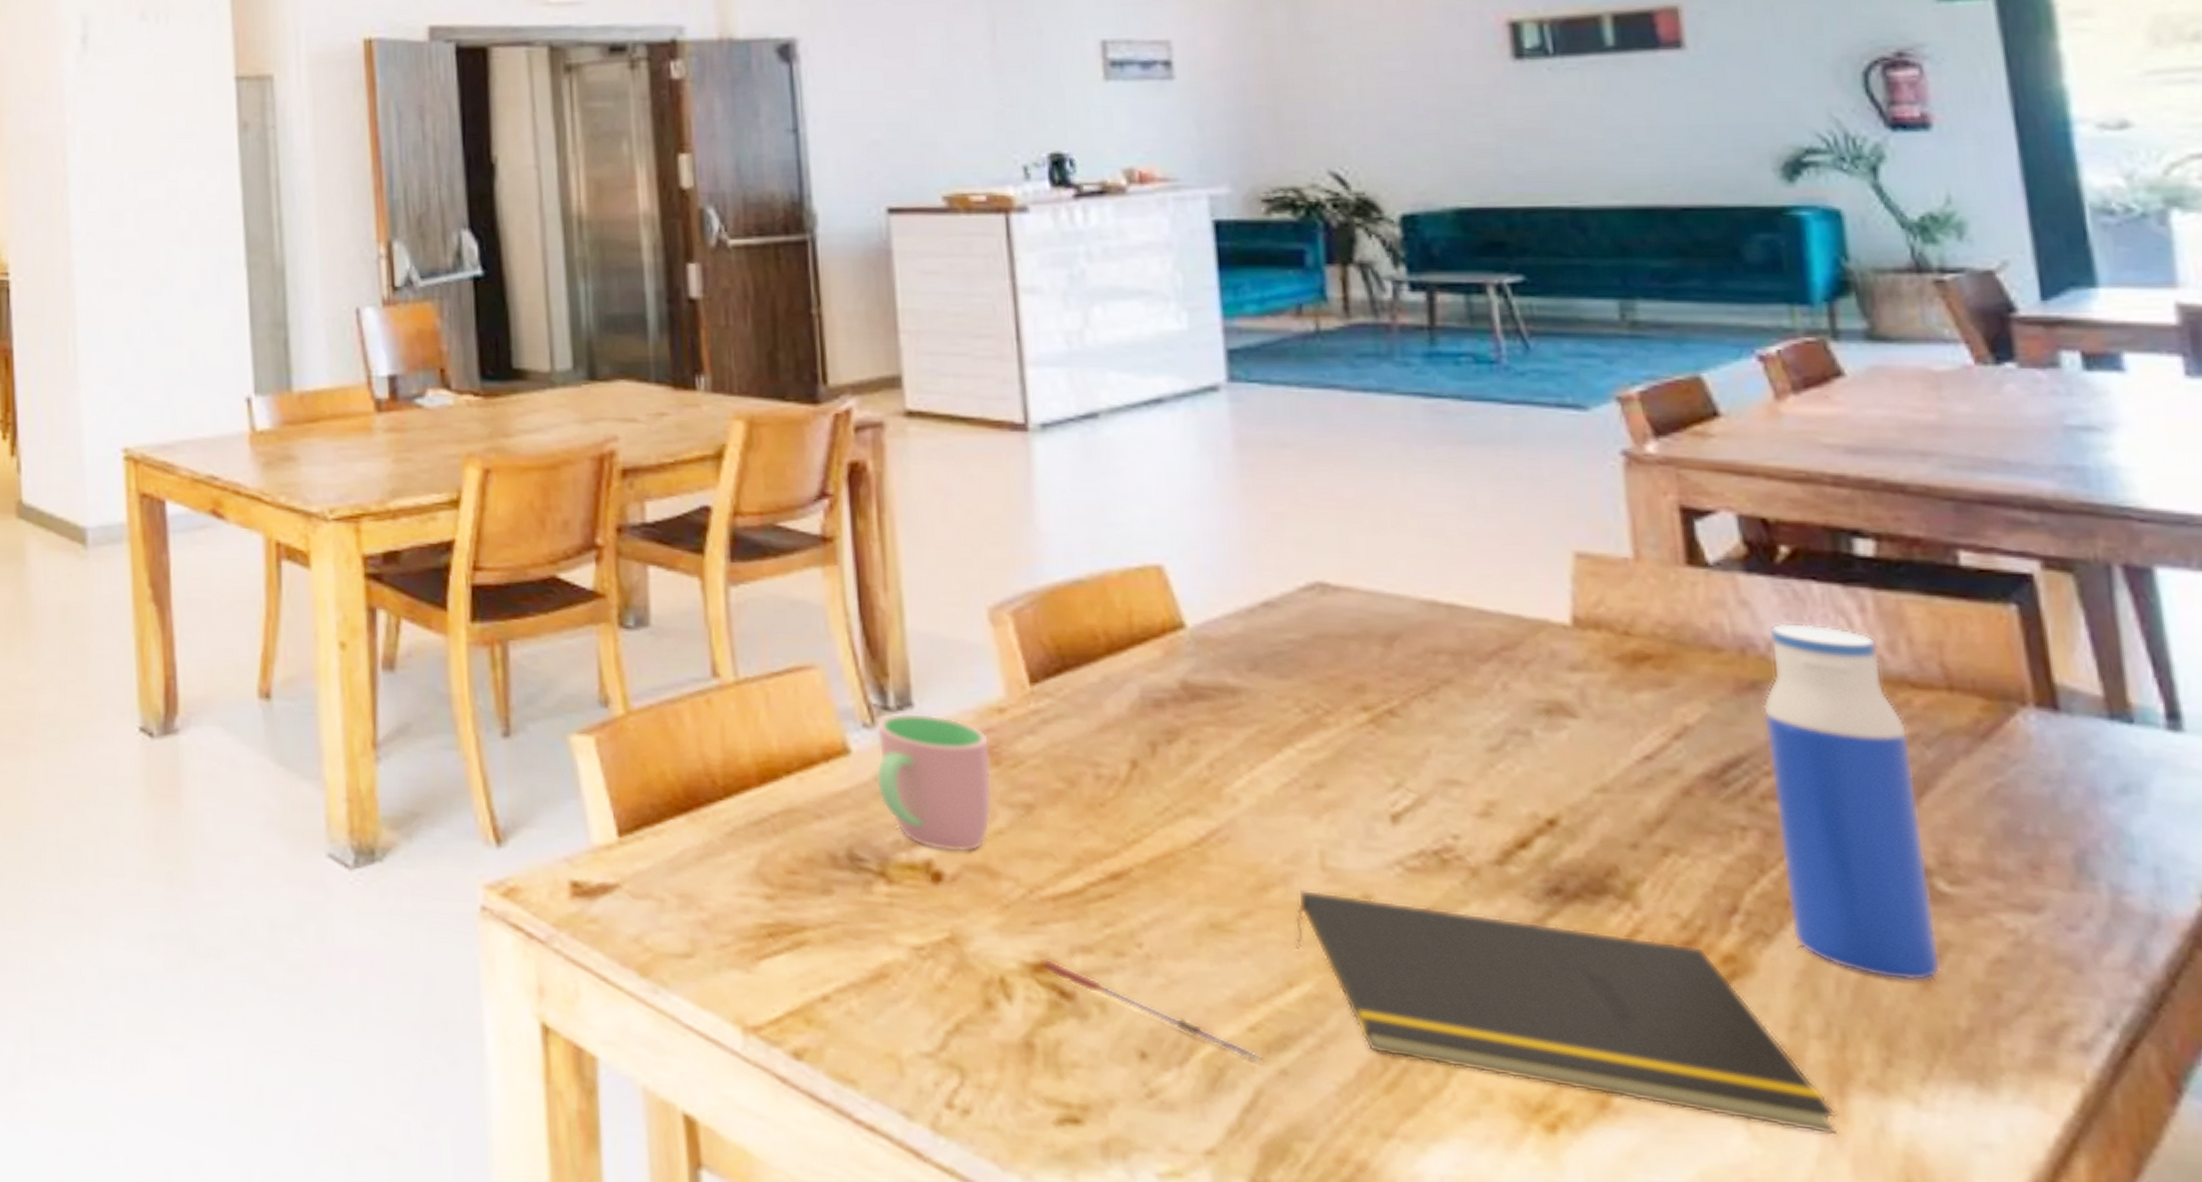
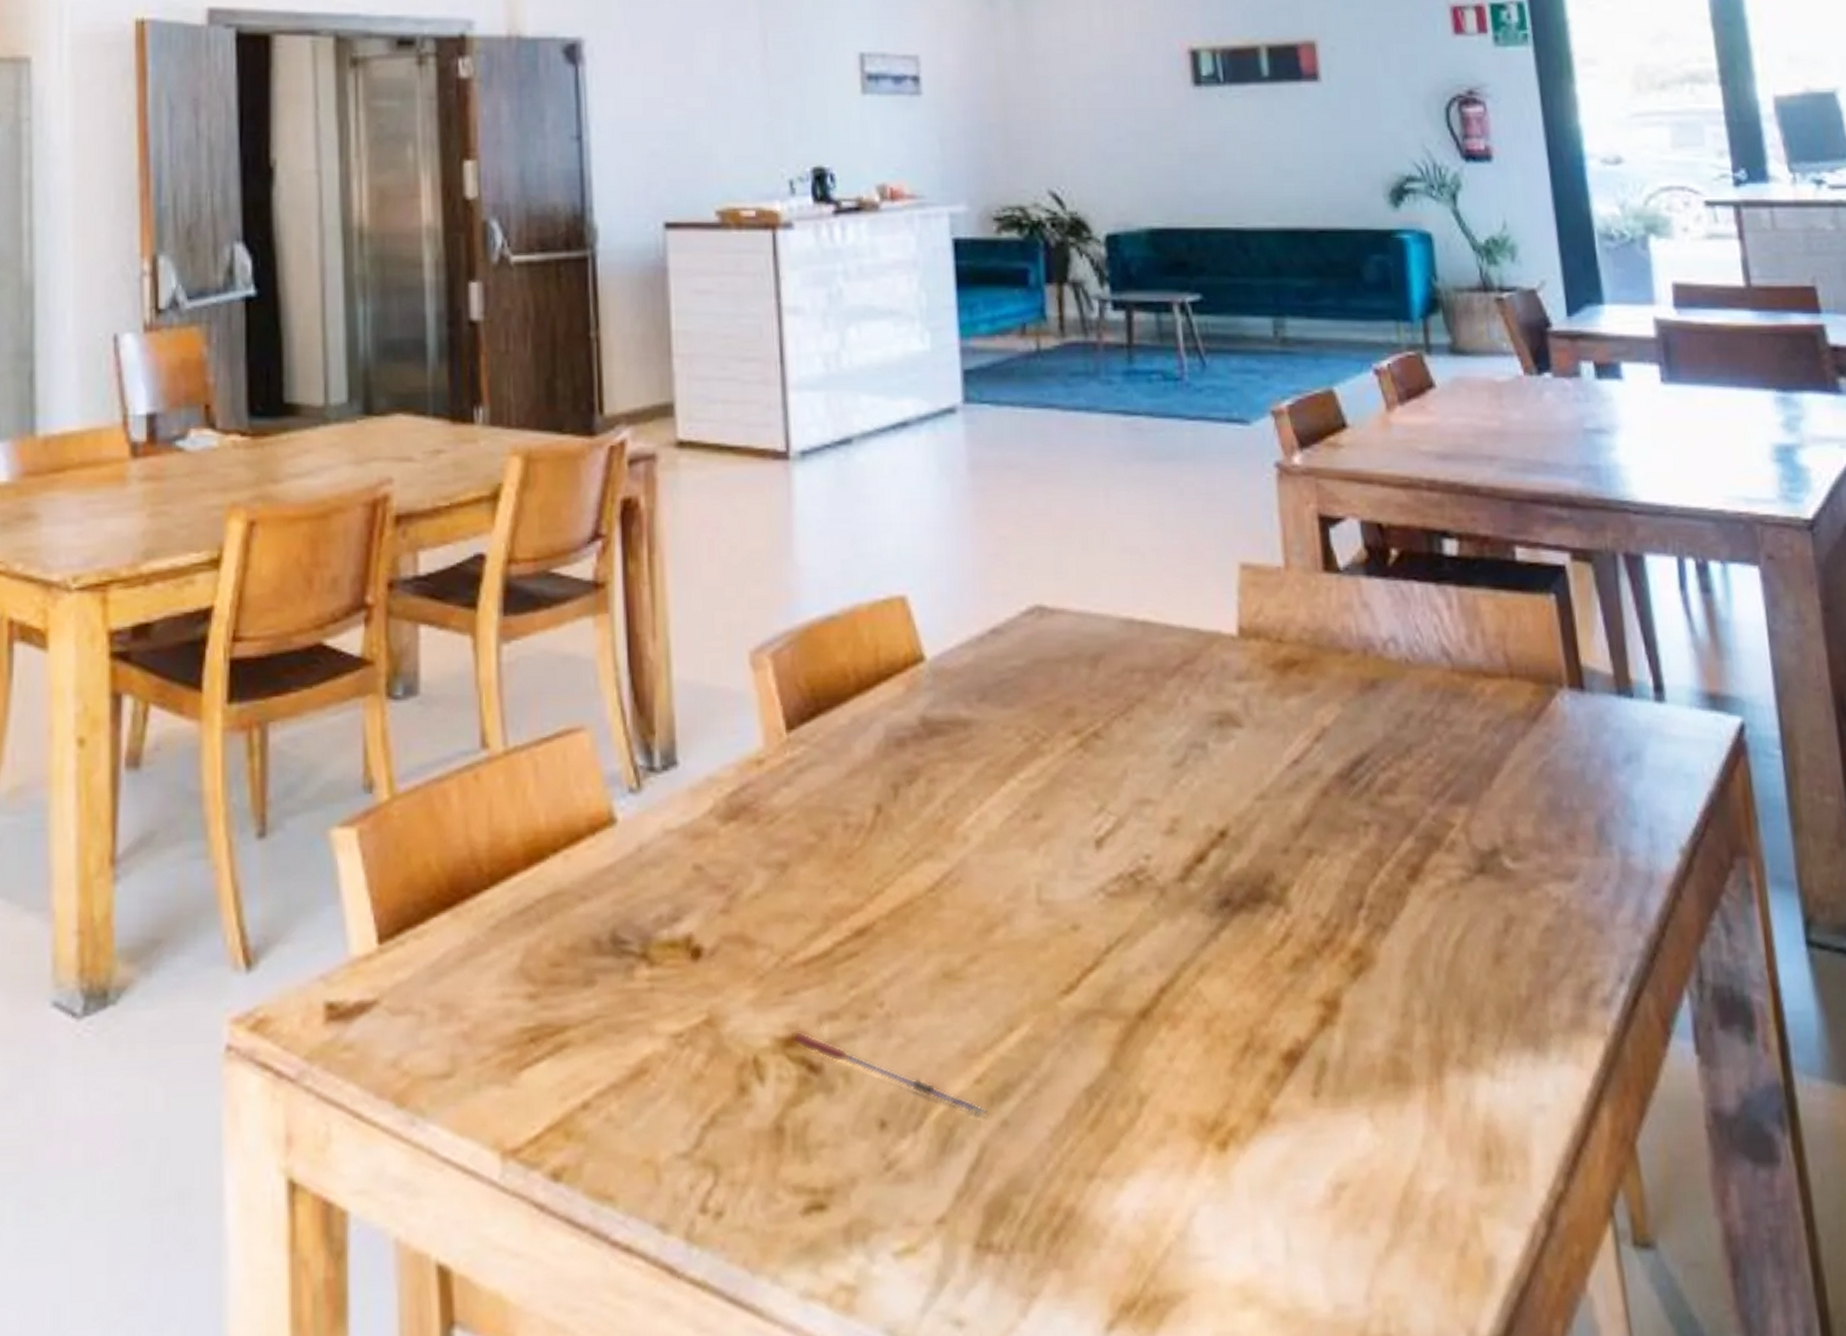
cup: present [875,712,993,852] -> none [640,771,751,923]
notepad: present [1294,889,1839,1135] -> none [1014,926,1437,1117]
water bottle: present [1763,623,1942,982] -> none [1380,622,1508,957]

